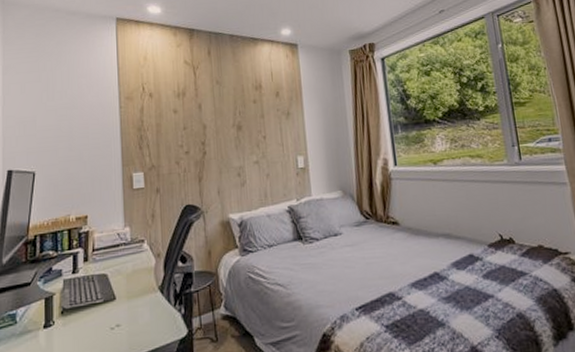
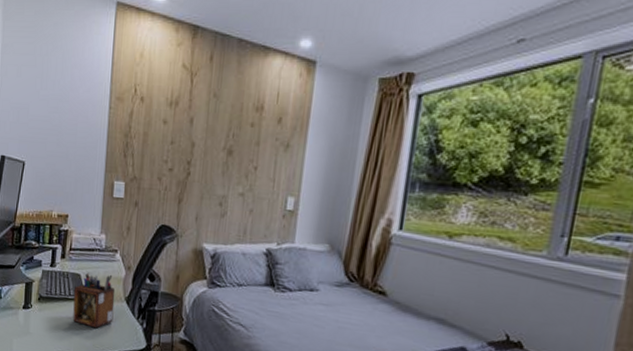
desk organizer: none [102,266,149,329] -> present [73,272,116,329]

